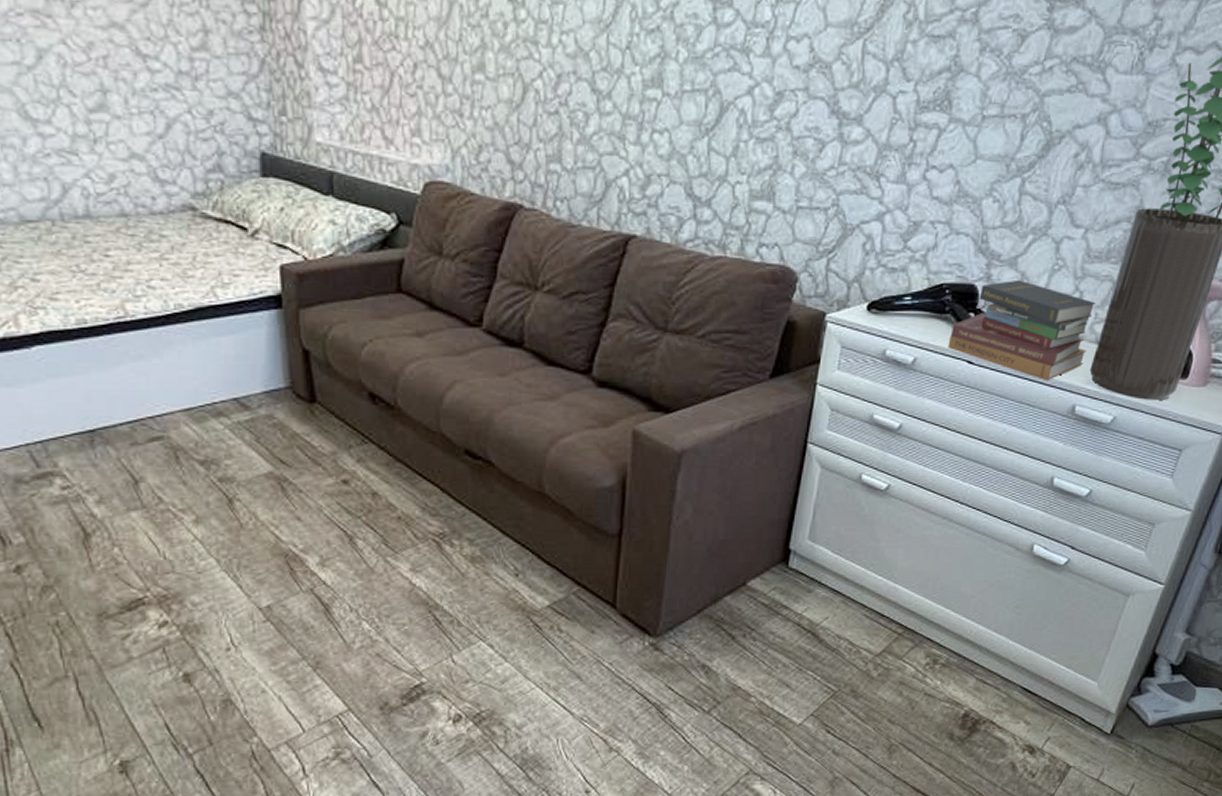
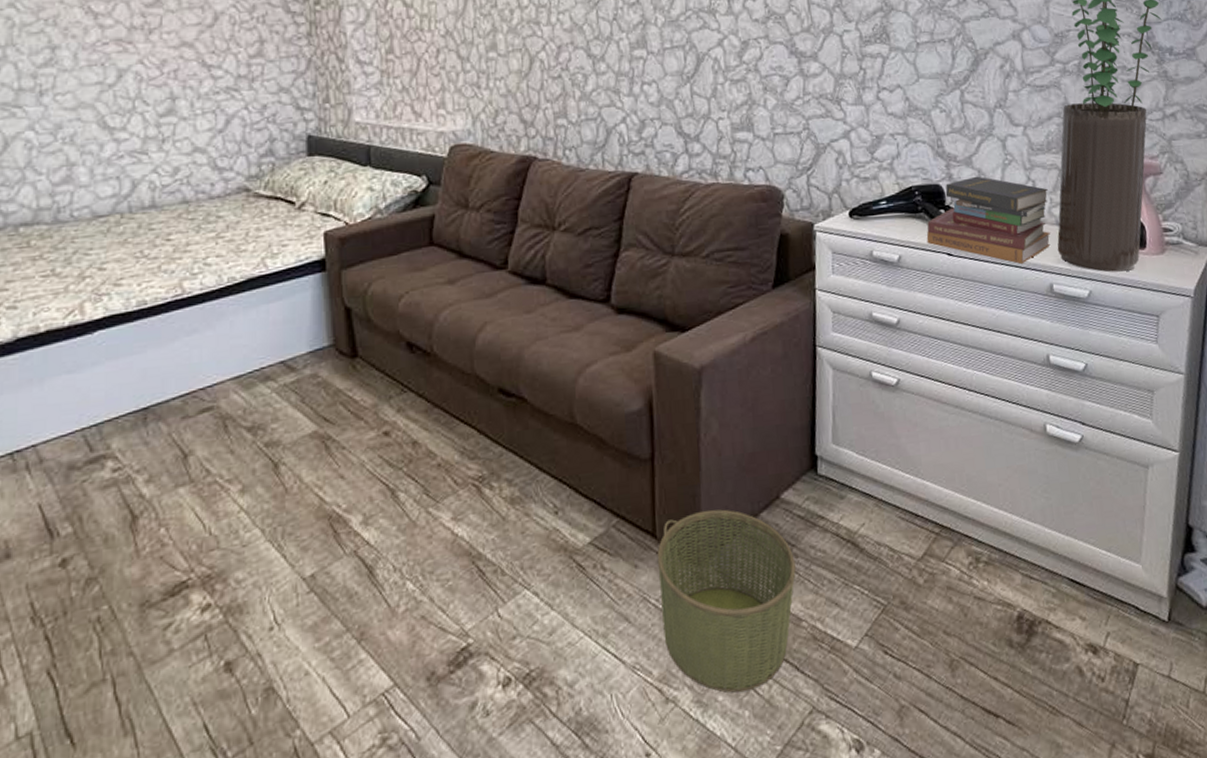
basket: none [614,588,753,750] -> present [656,509,796,693]

